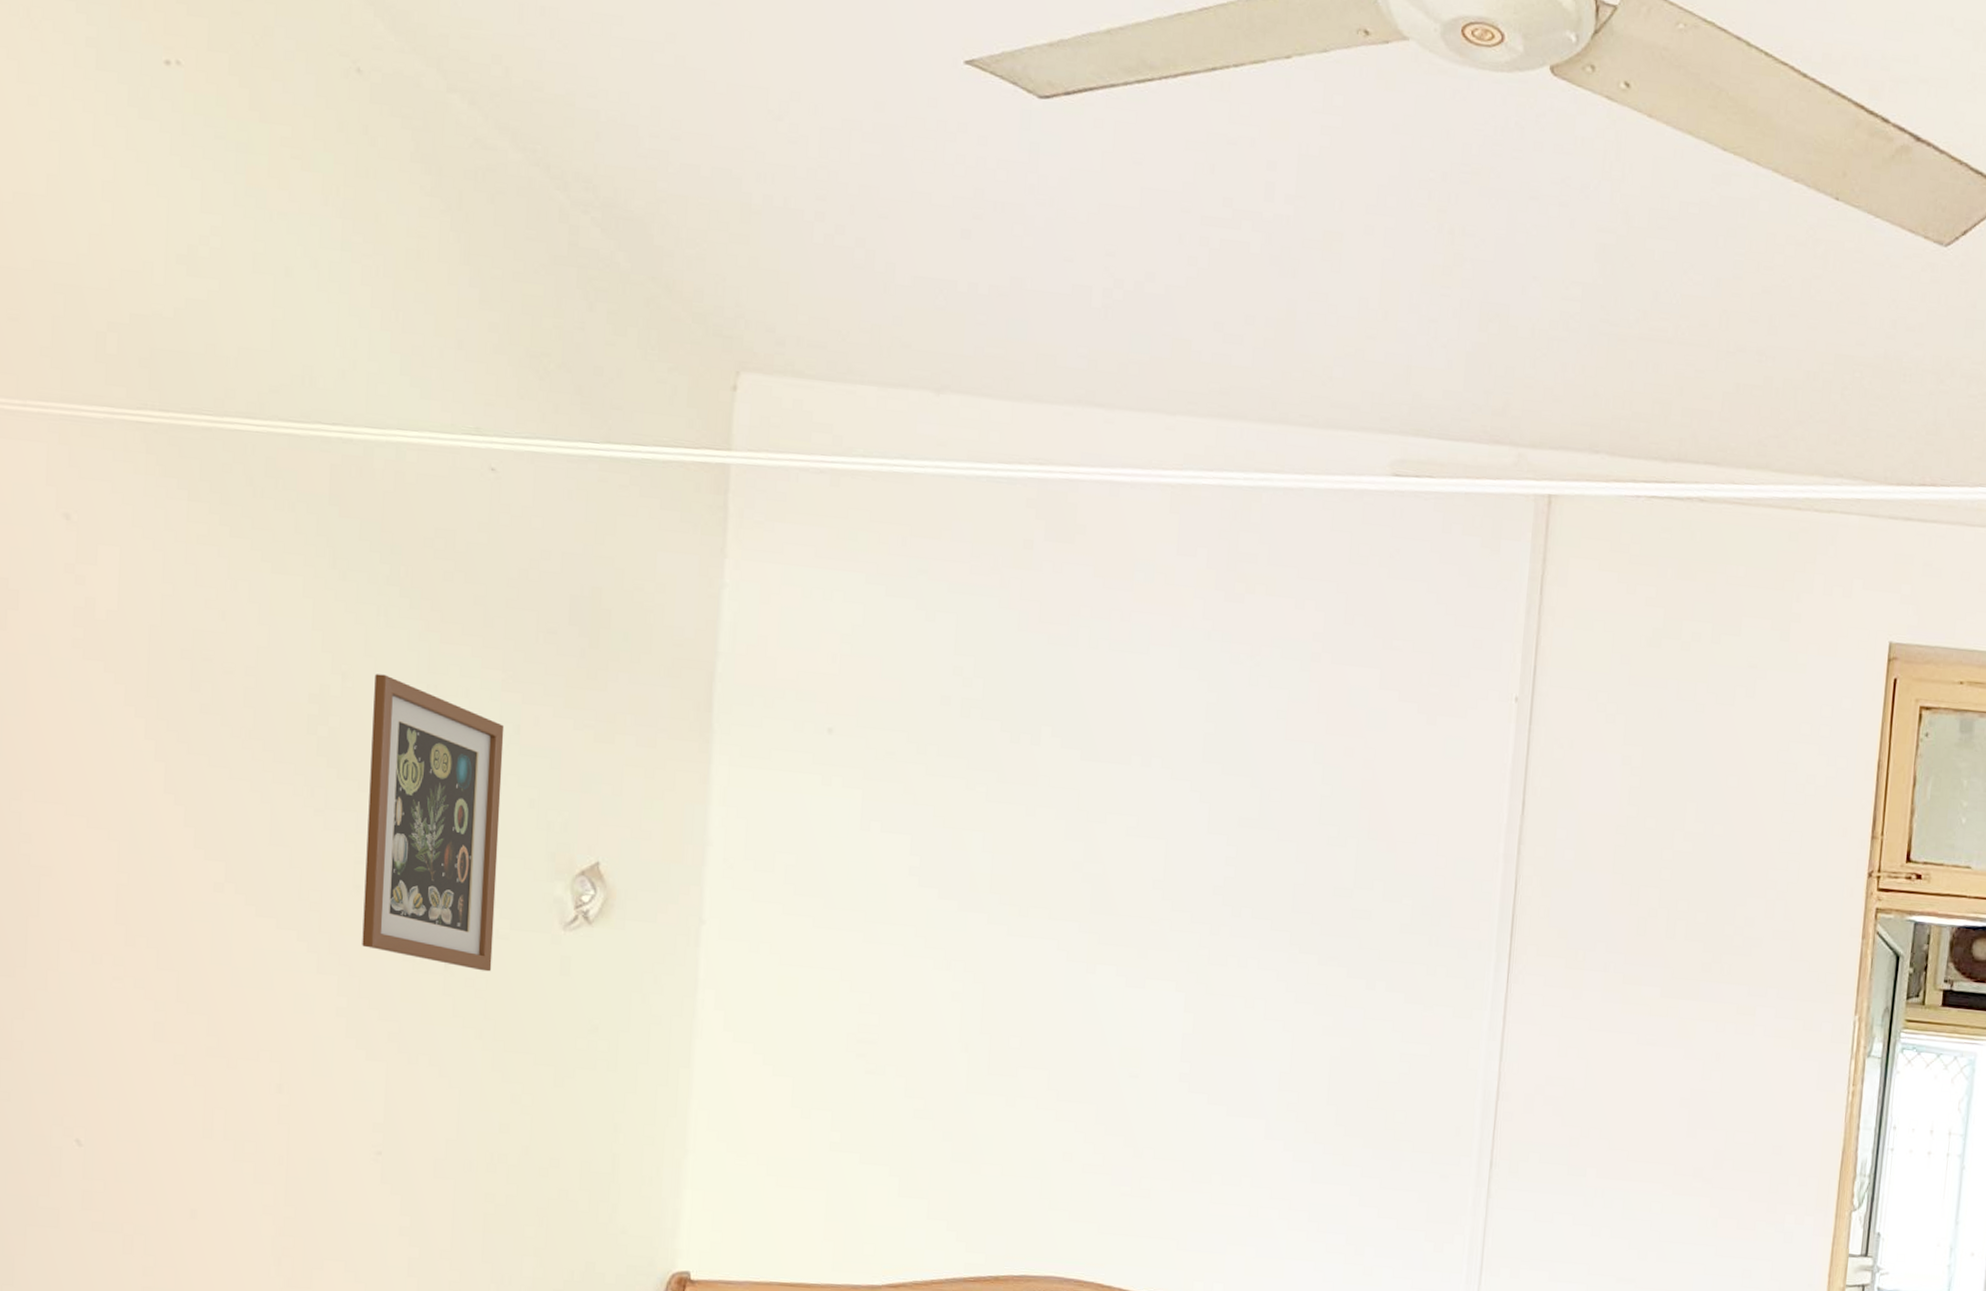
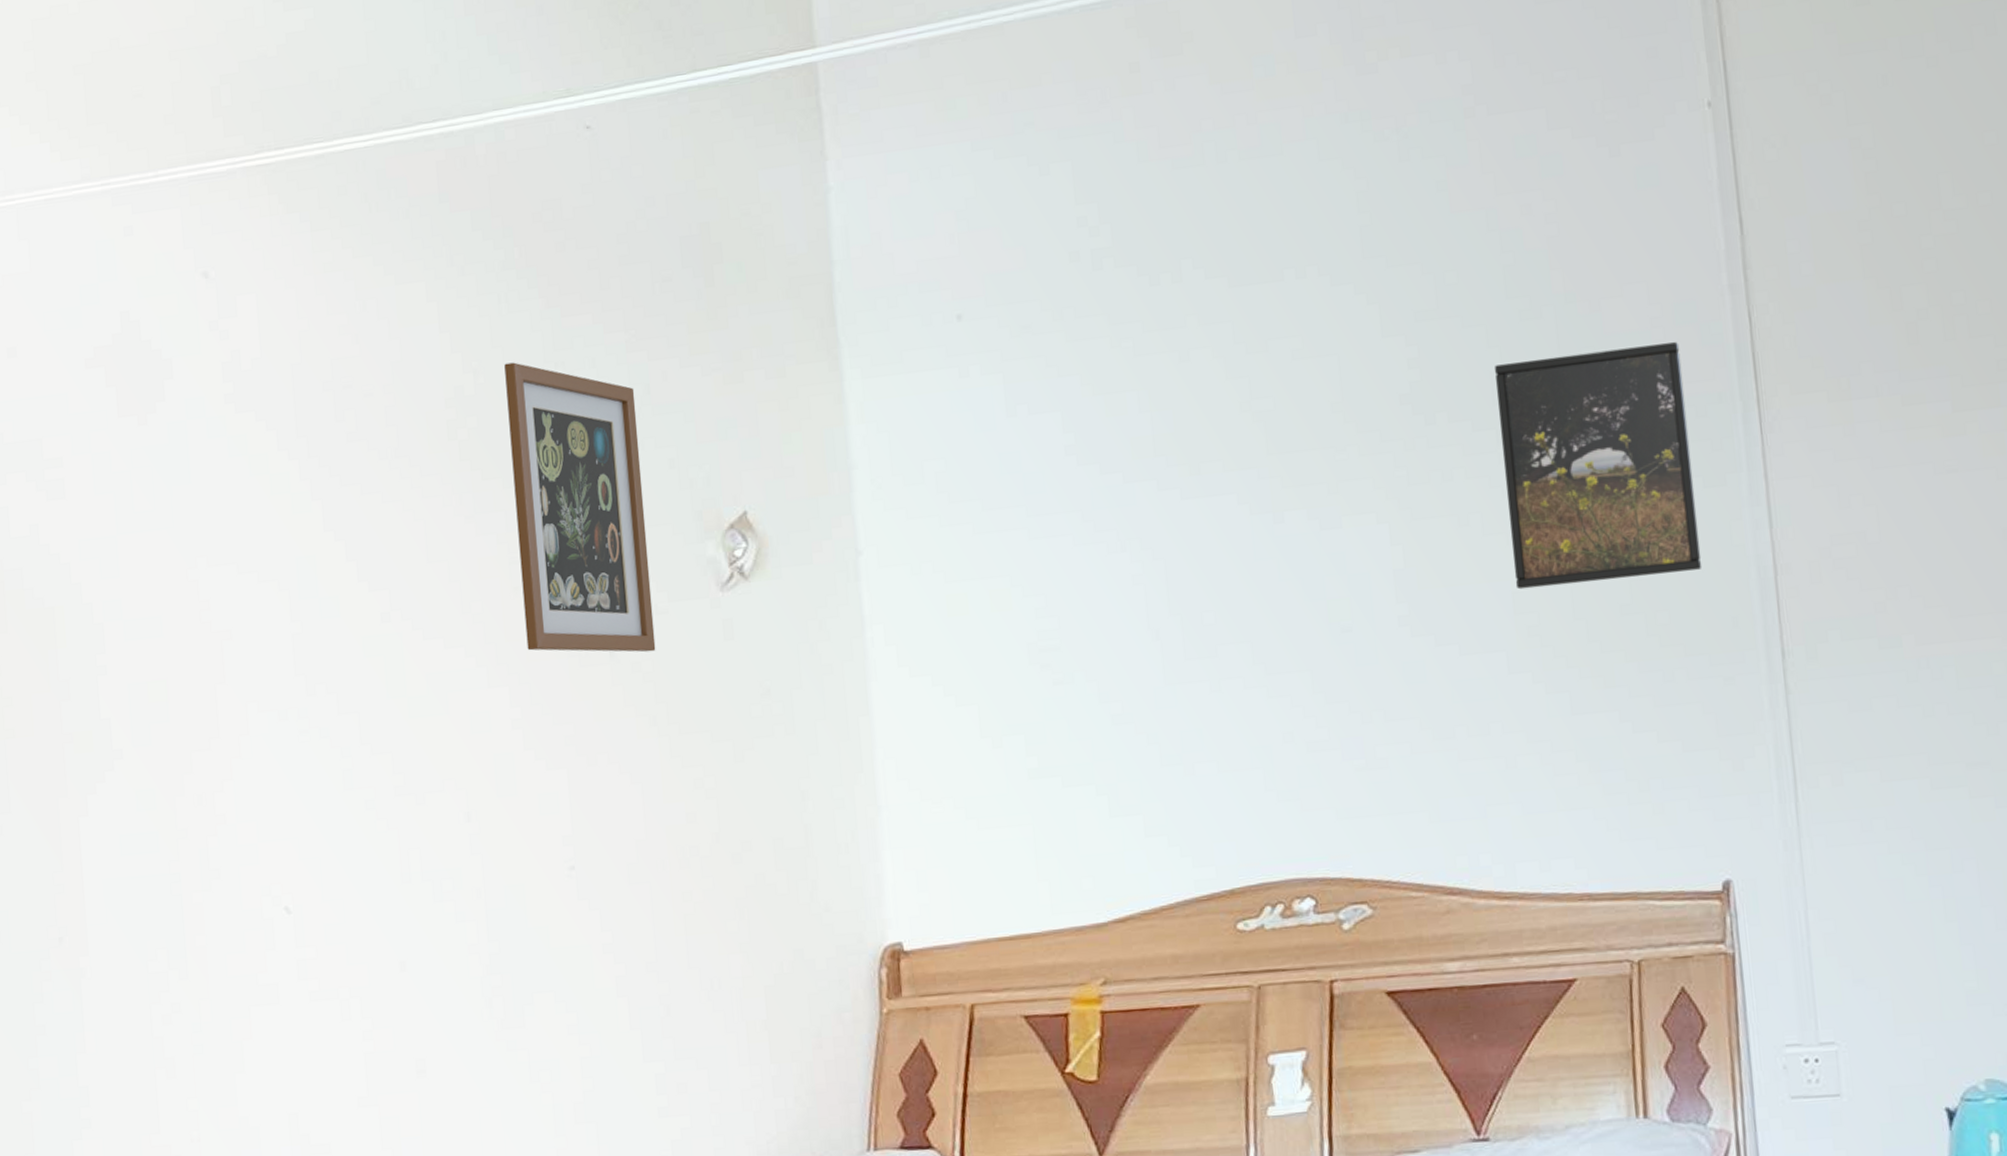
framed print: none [1283,878,1455,1083] -> present [1494,342,1702,590]

